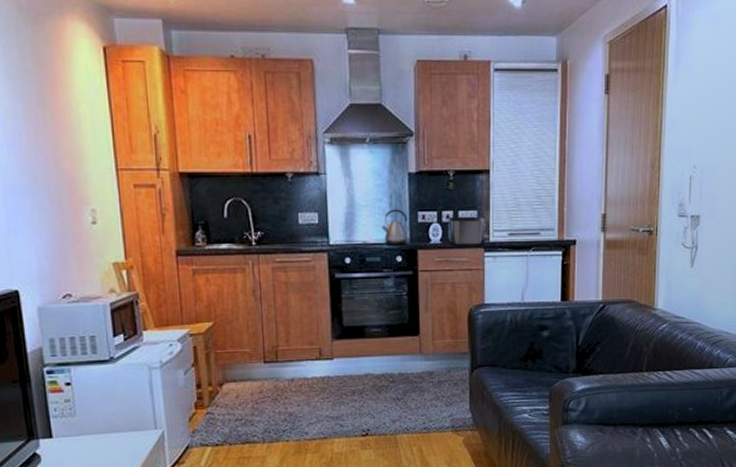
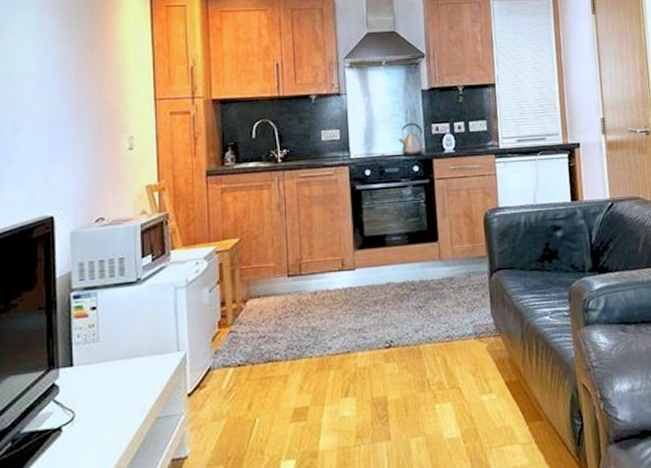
toaster: present [447,216,487,246] -> none [460,125,497,154]

